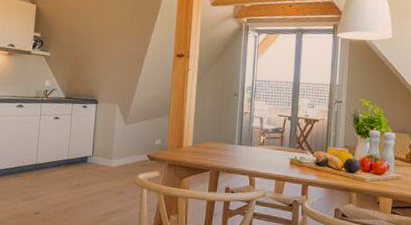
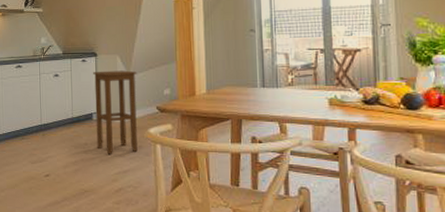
stool: none [88,118,133,196] -> present [93,70,138,155]

